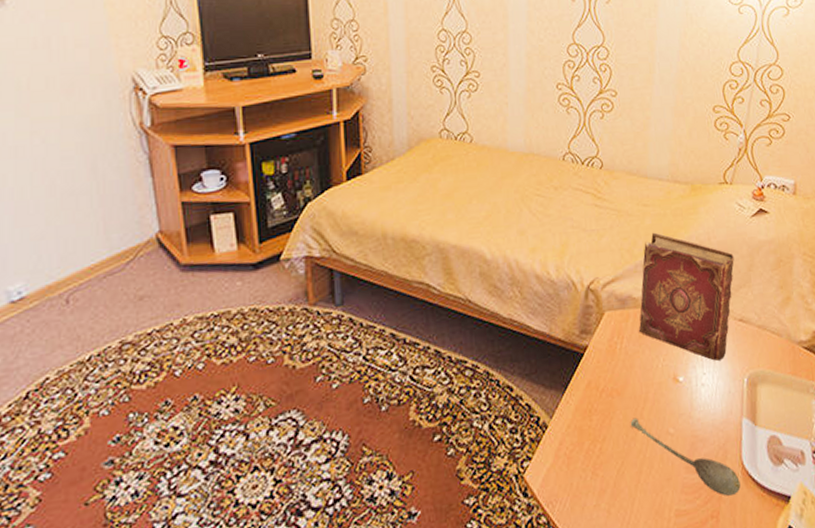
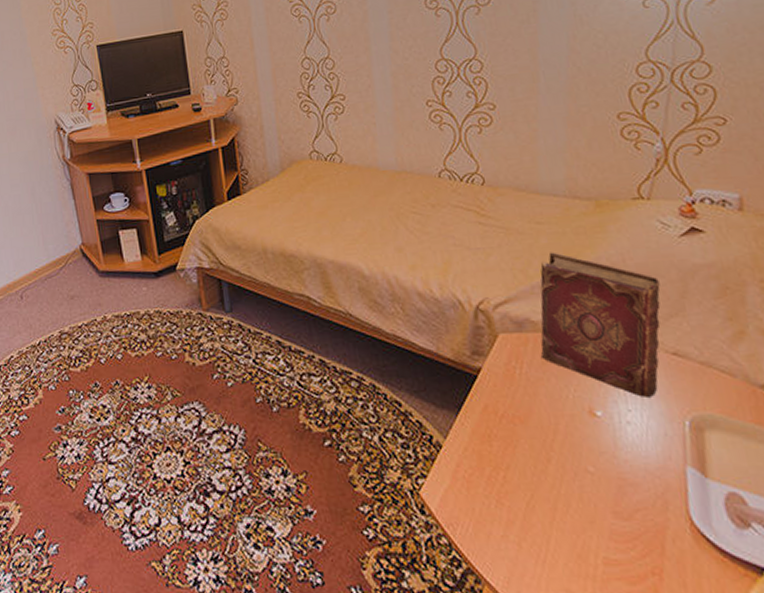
soupspoon: present [631,417,741,497] -> none [539,449,690,555]

